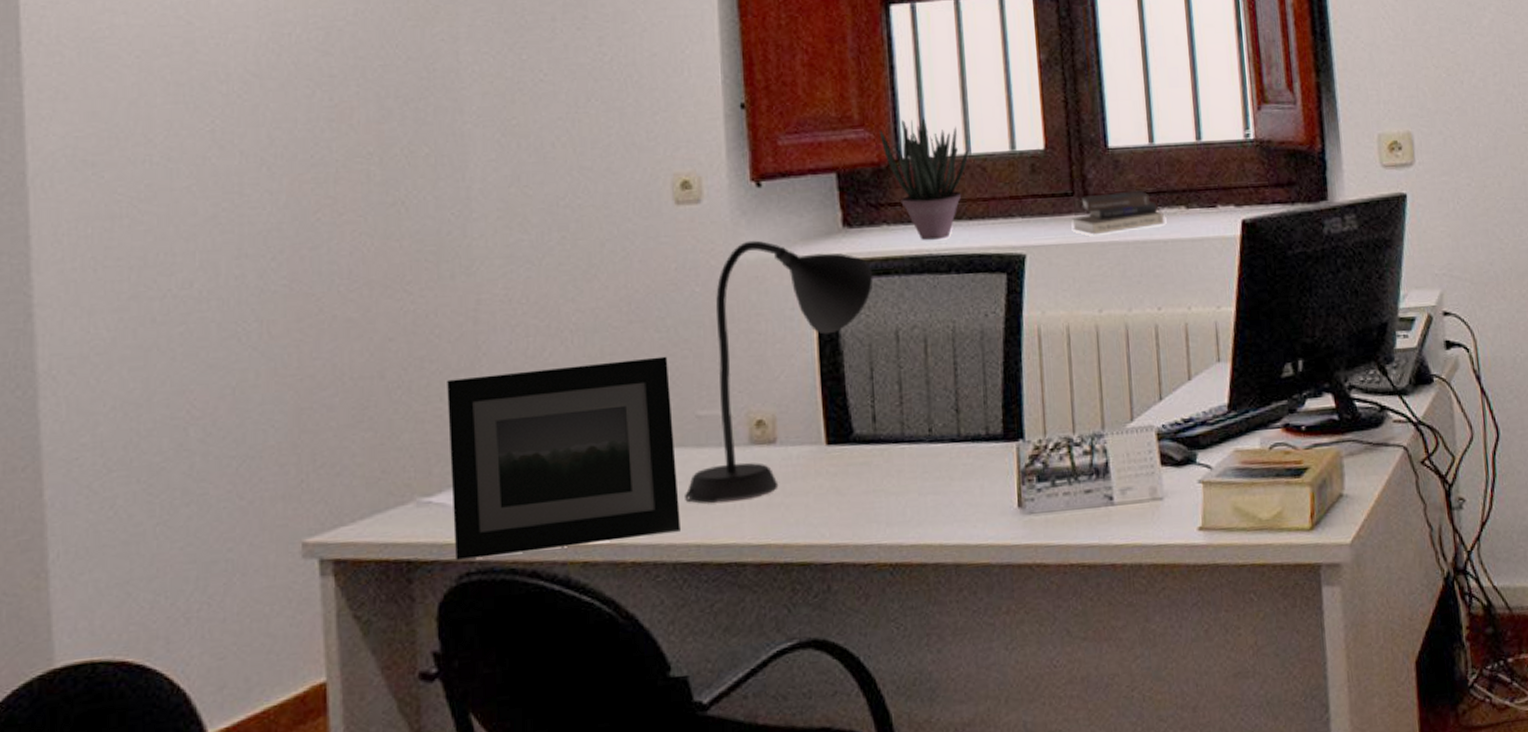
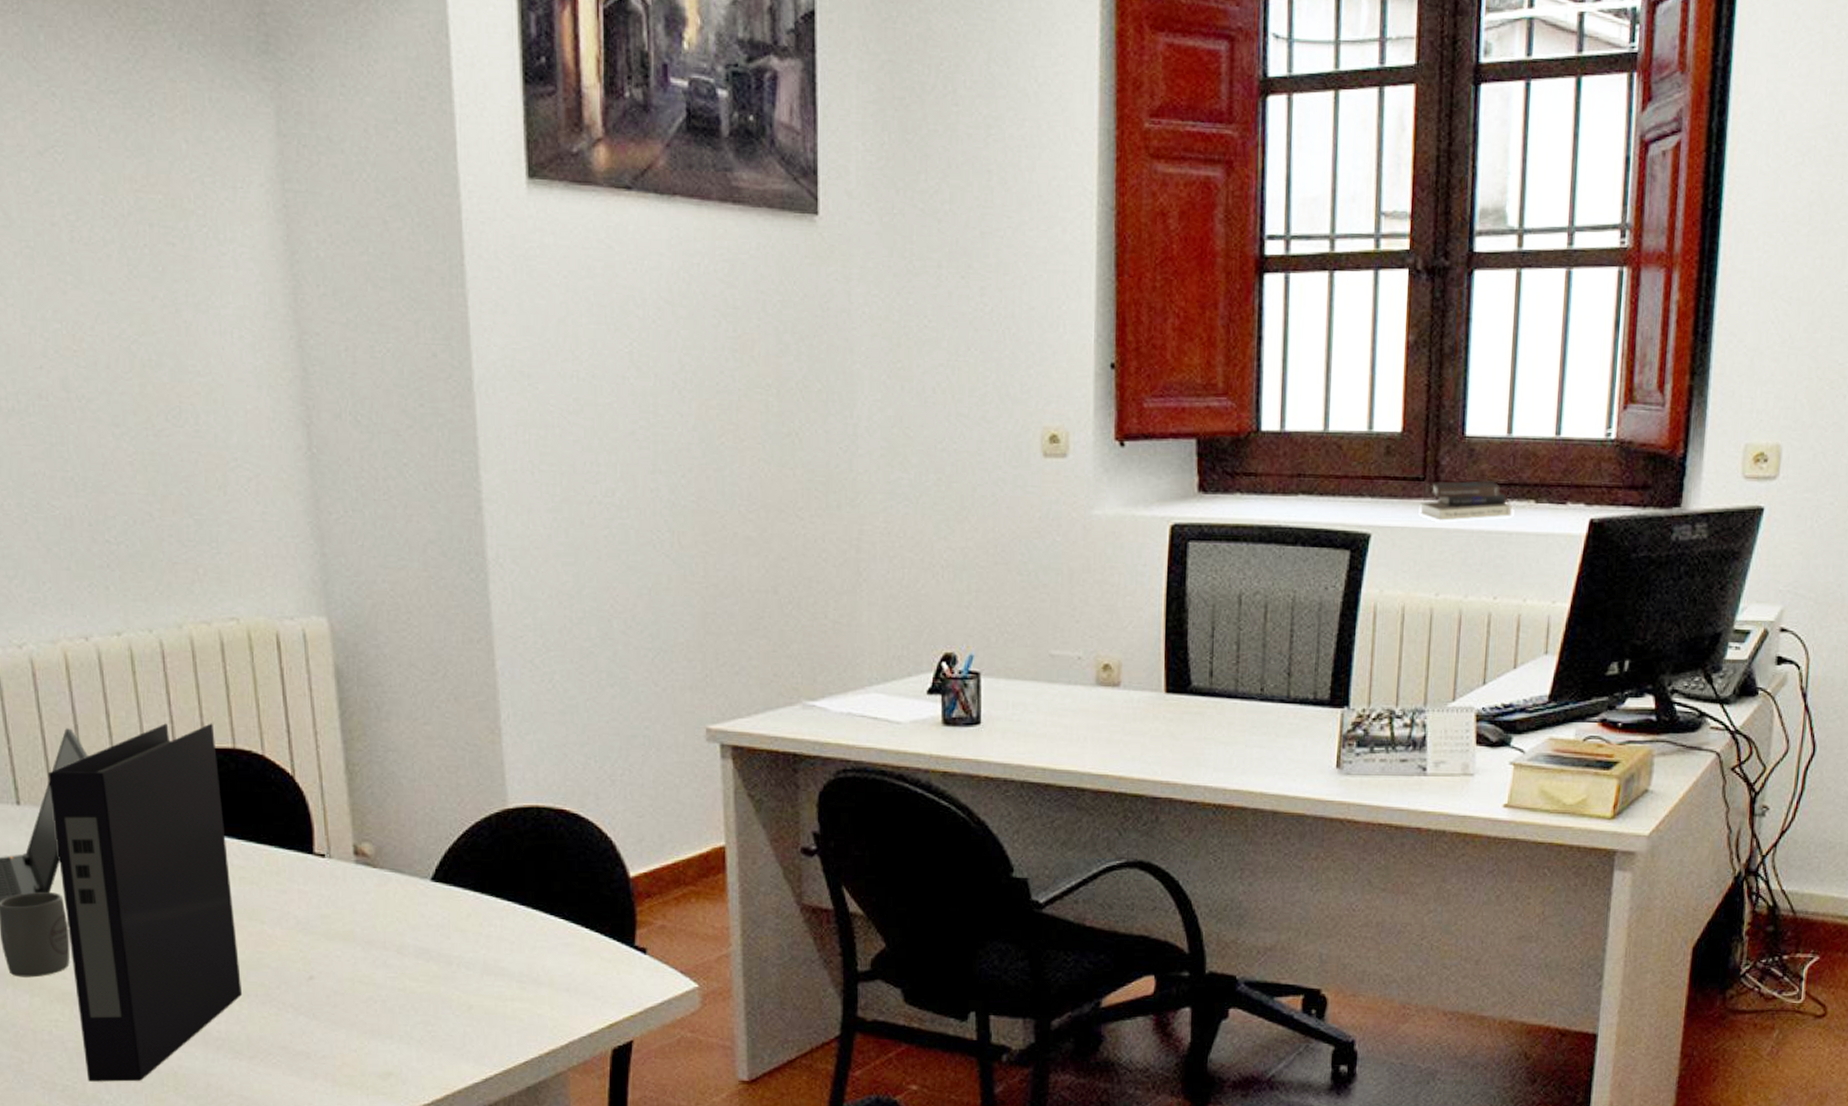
picture frame: present [447,356,680,561] -> none [831,597,1030,759]
desk lamp: present [685,240,873,504] -> none [1035,497,1223,733]
potted plant: present [879,118,969,241] -> none [1241,391,1327,513]

